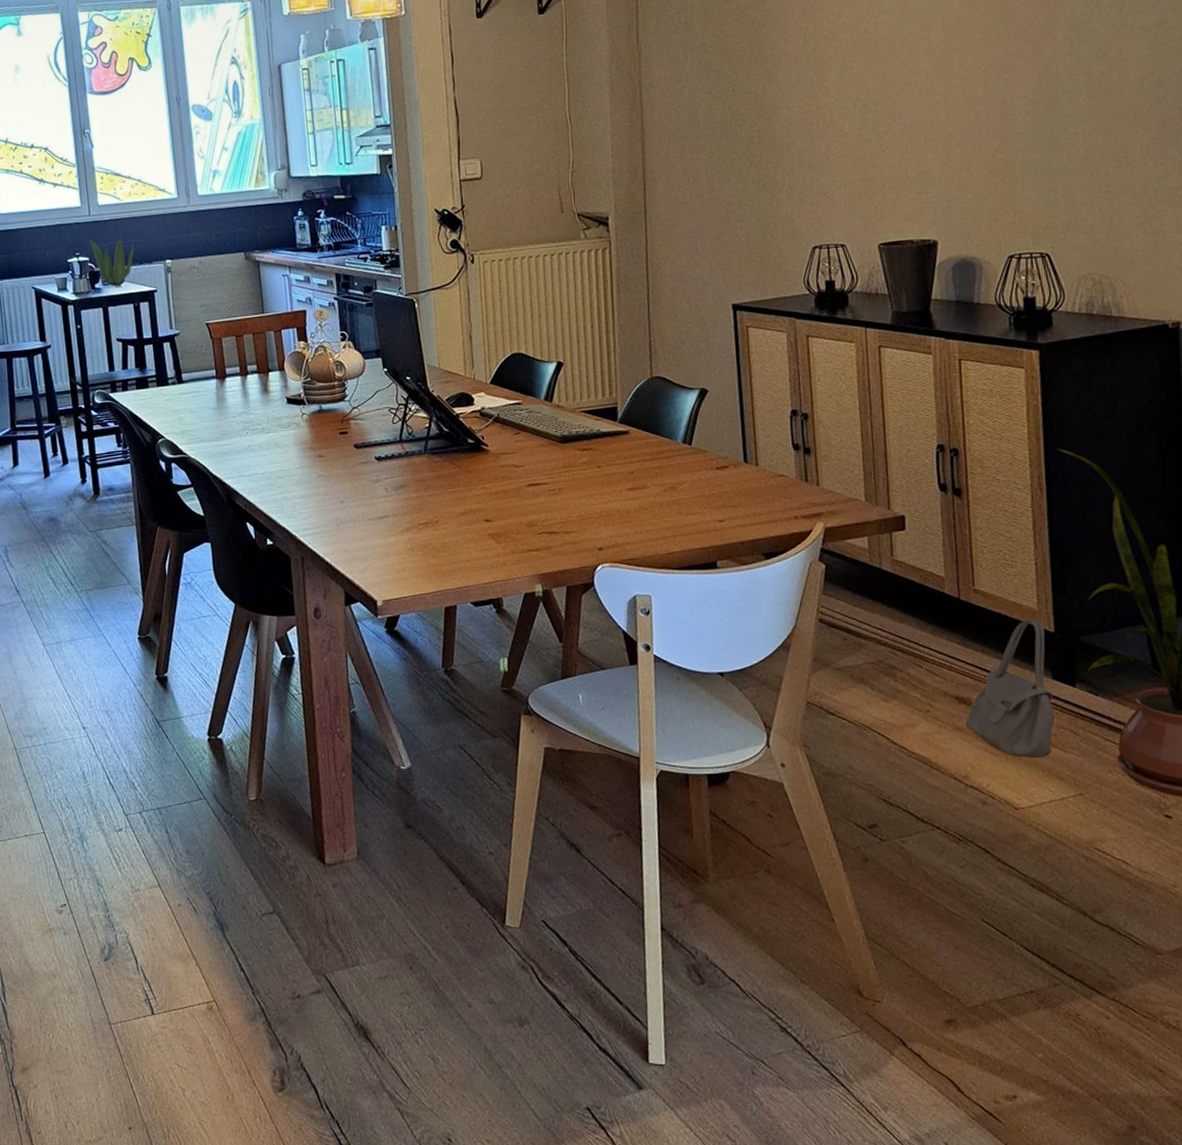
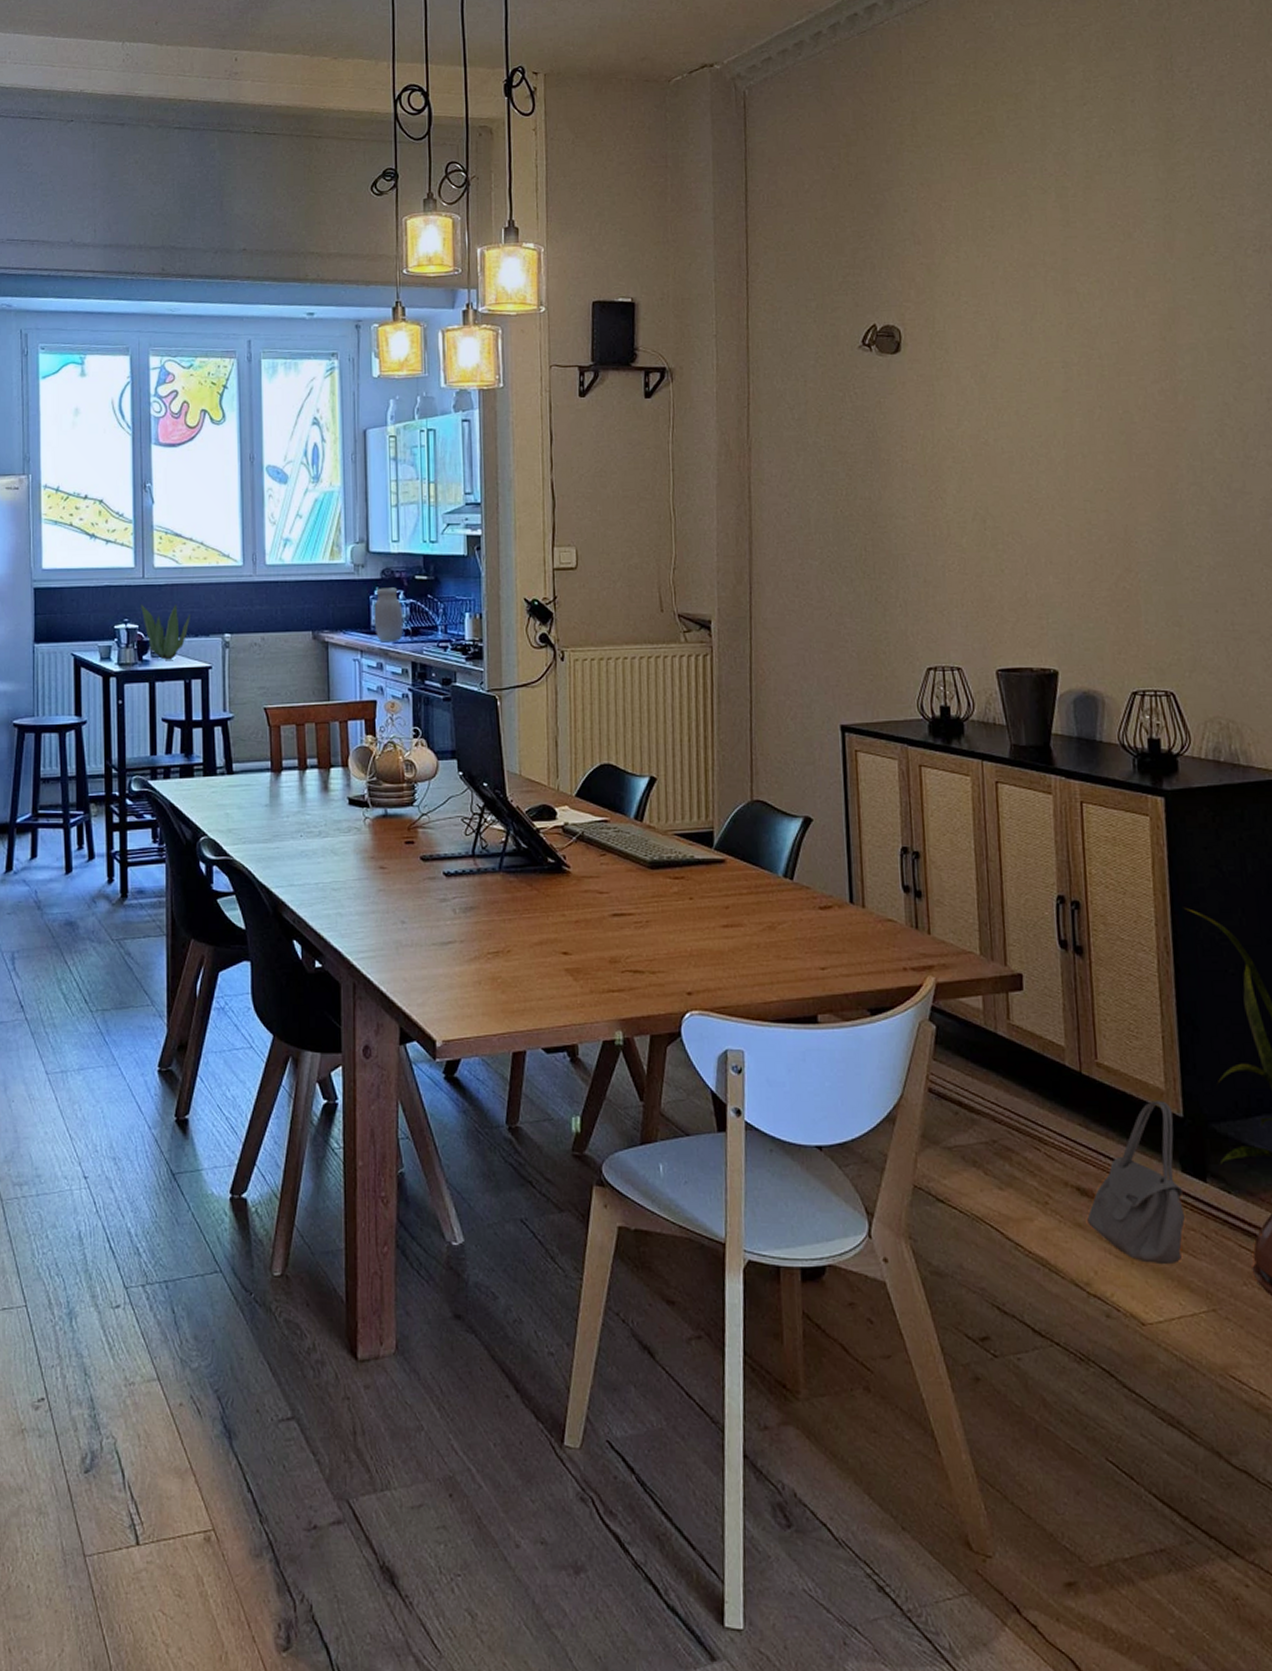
jar: none [298,207,327,257] -> present [374,587,403,641]

